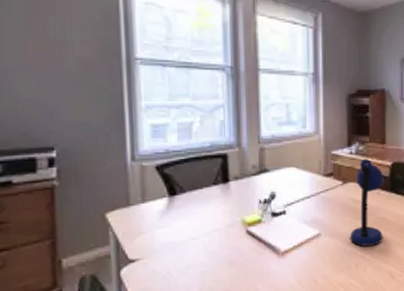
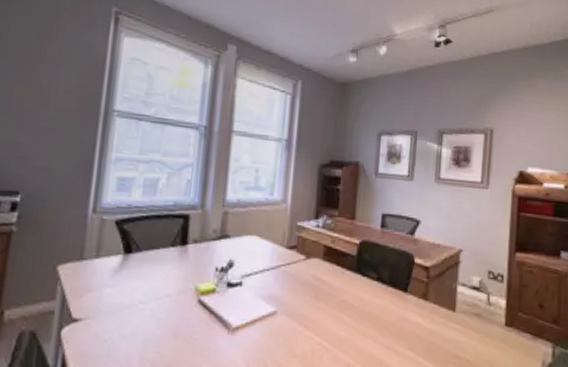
desk lamp: present [349,158,384,247] -> none [307,233,351,332]

